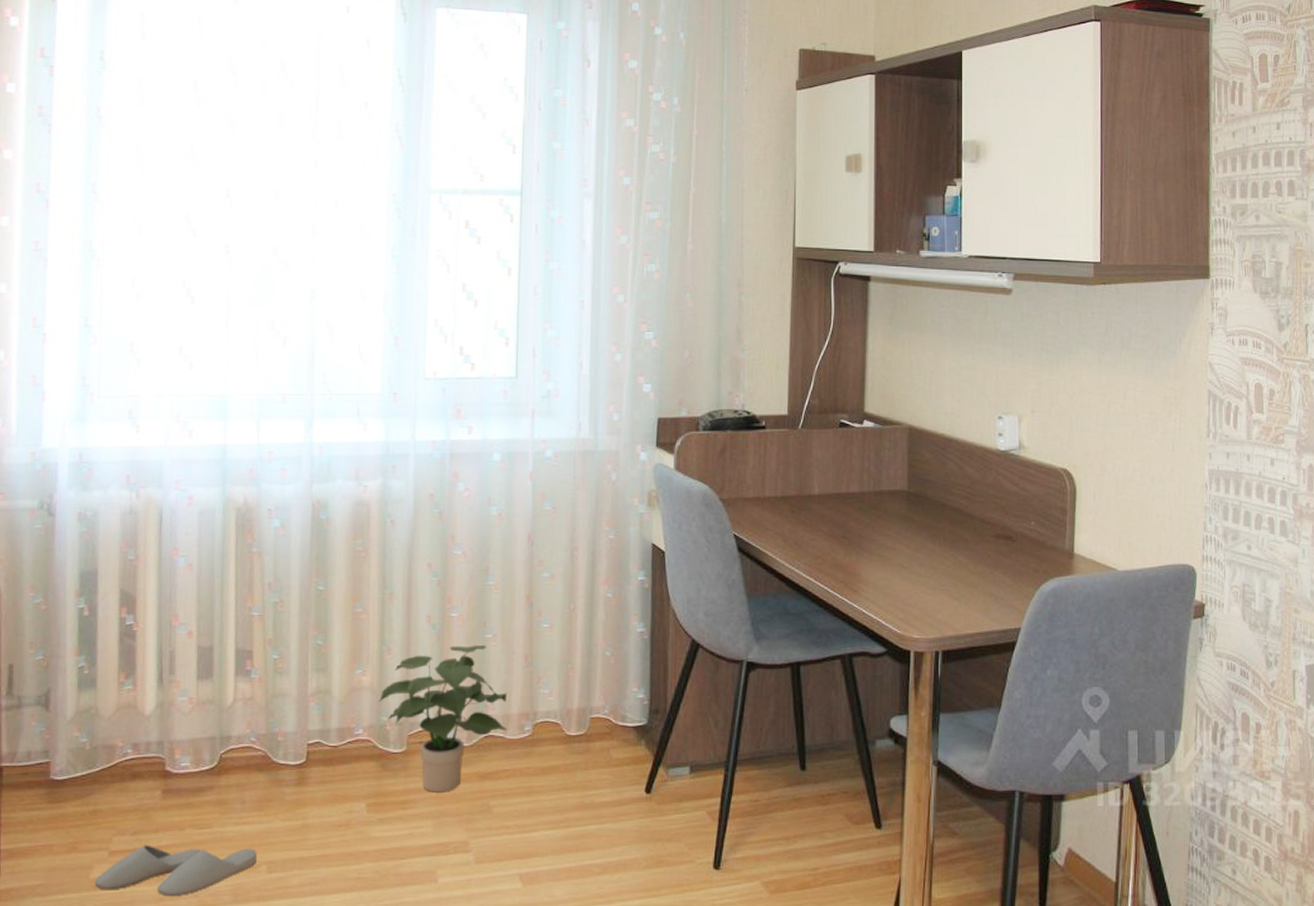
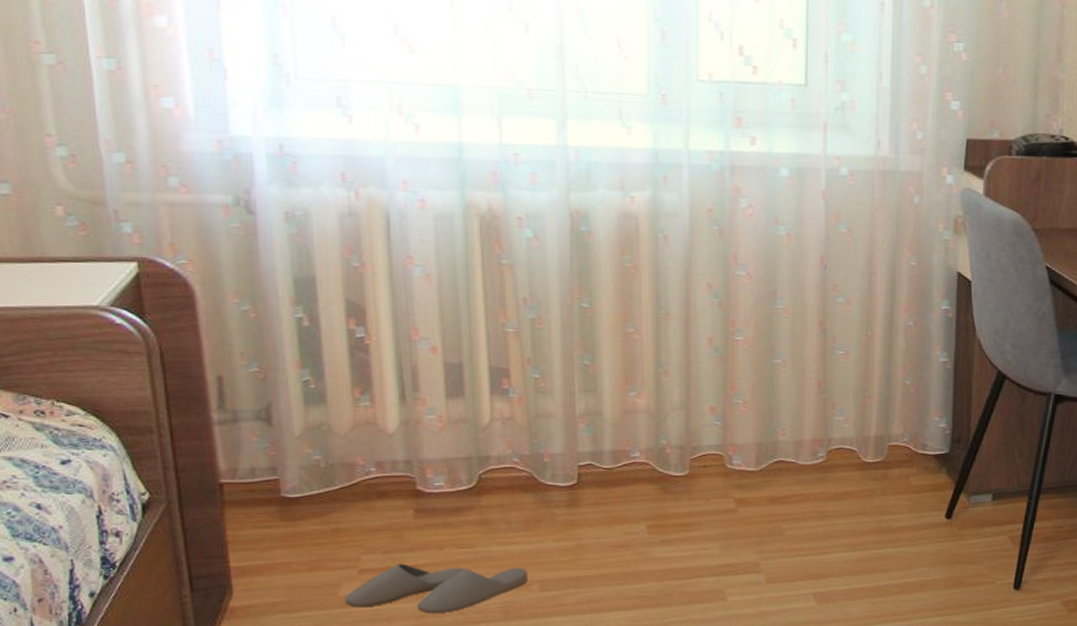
potted plant: present [378,645,508,793] -> none [655,370,800,516]

